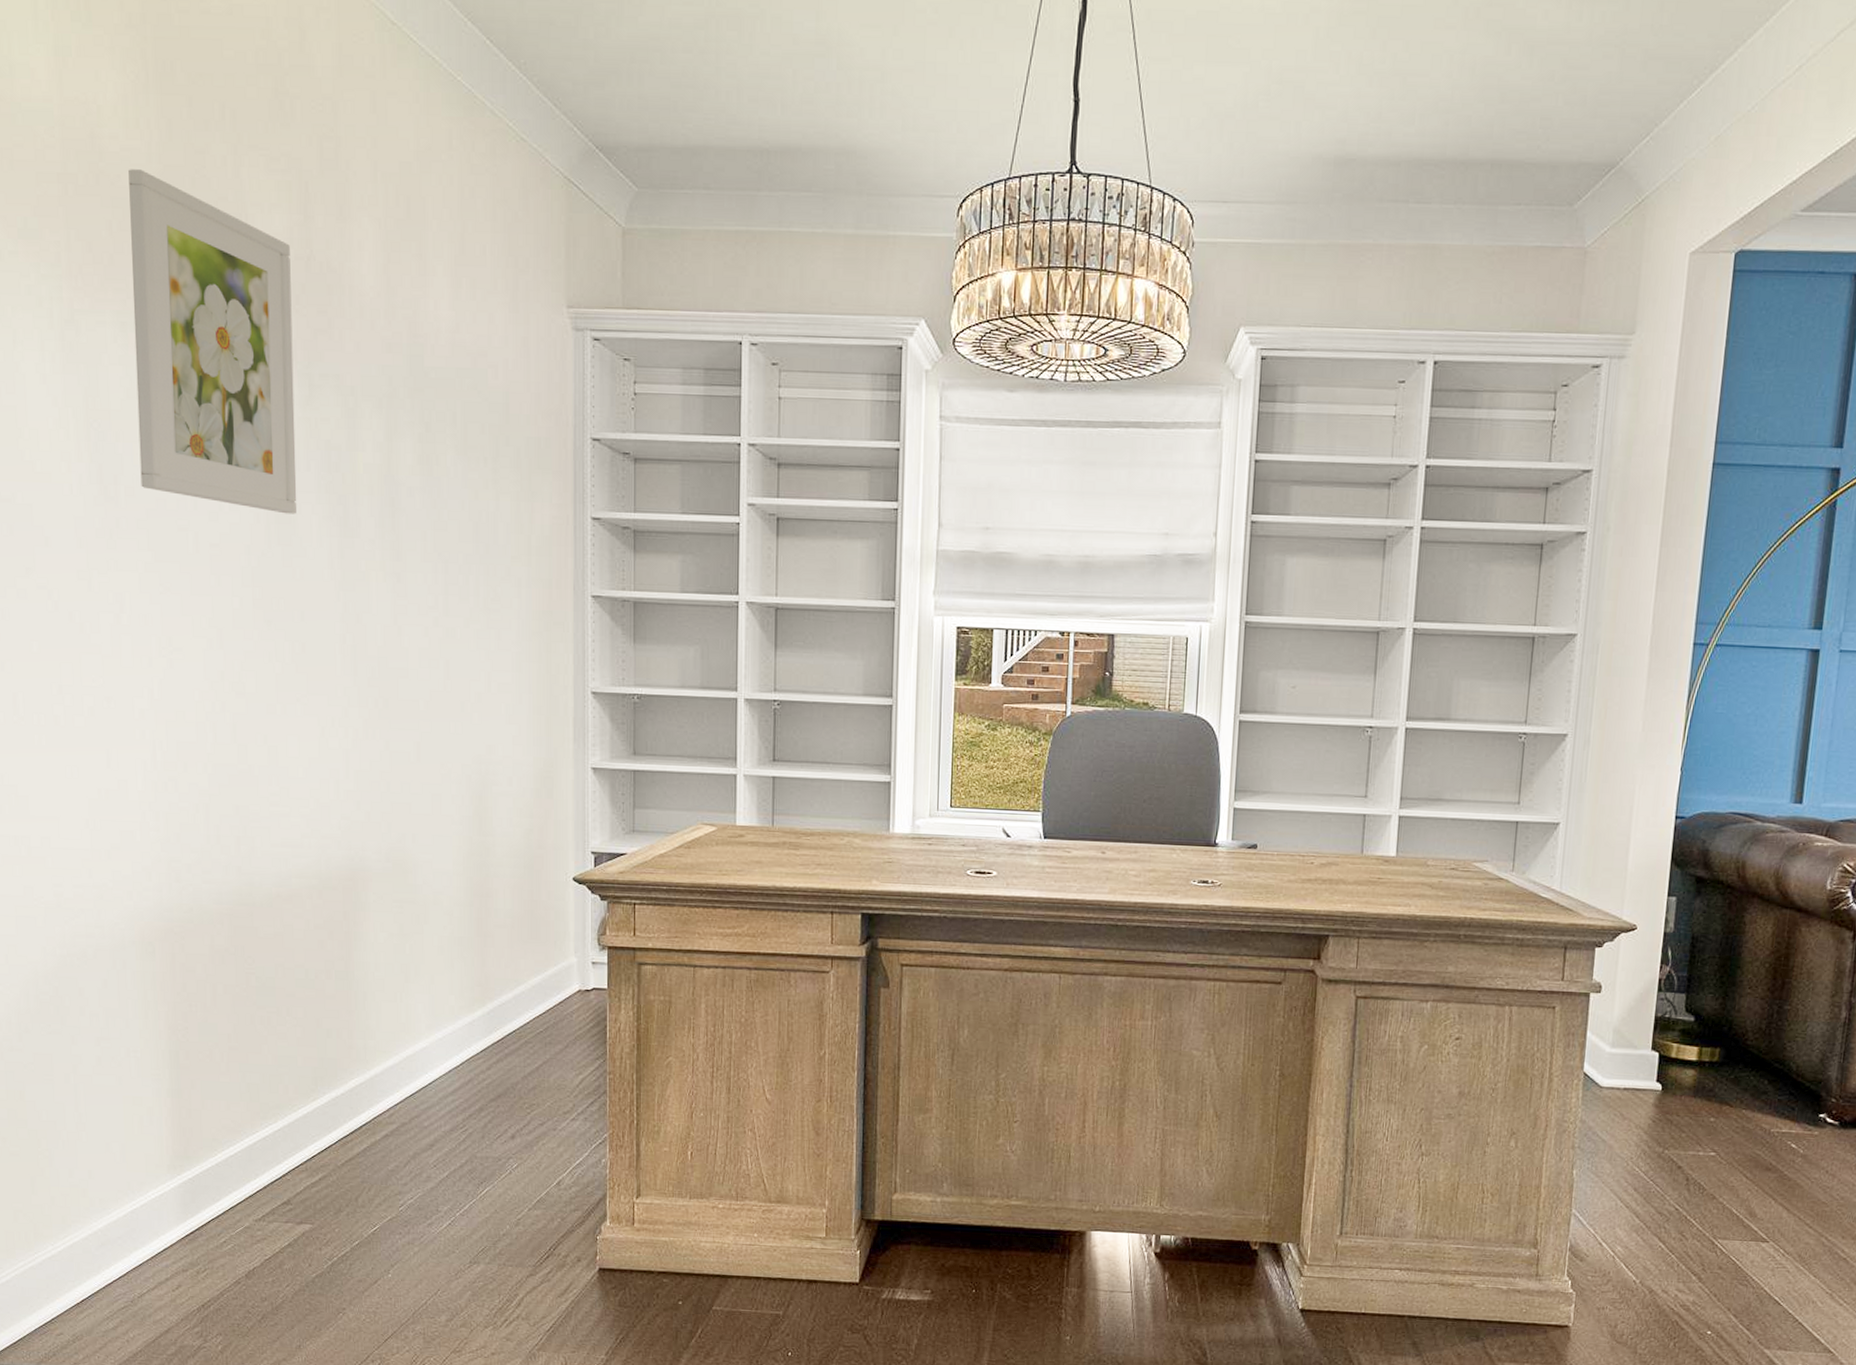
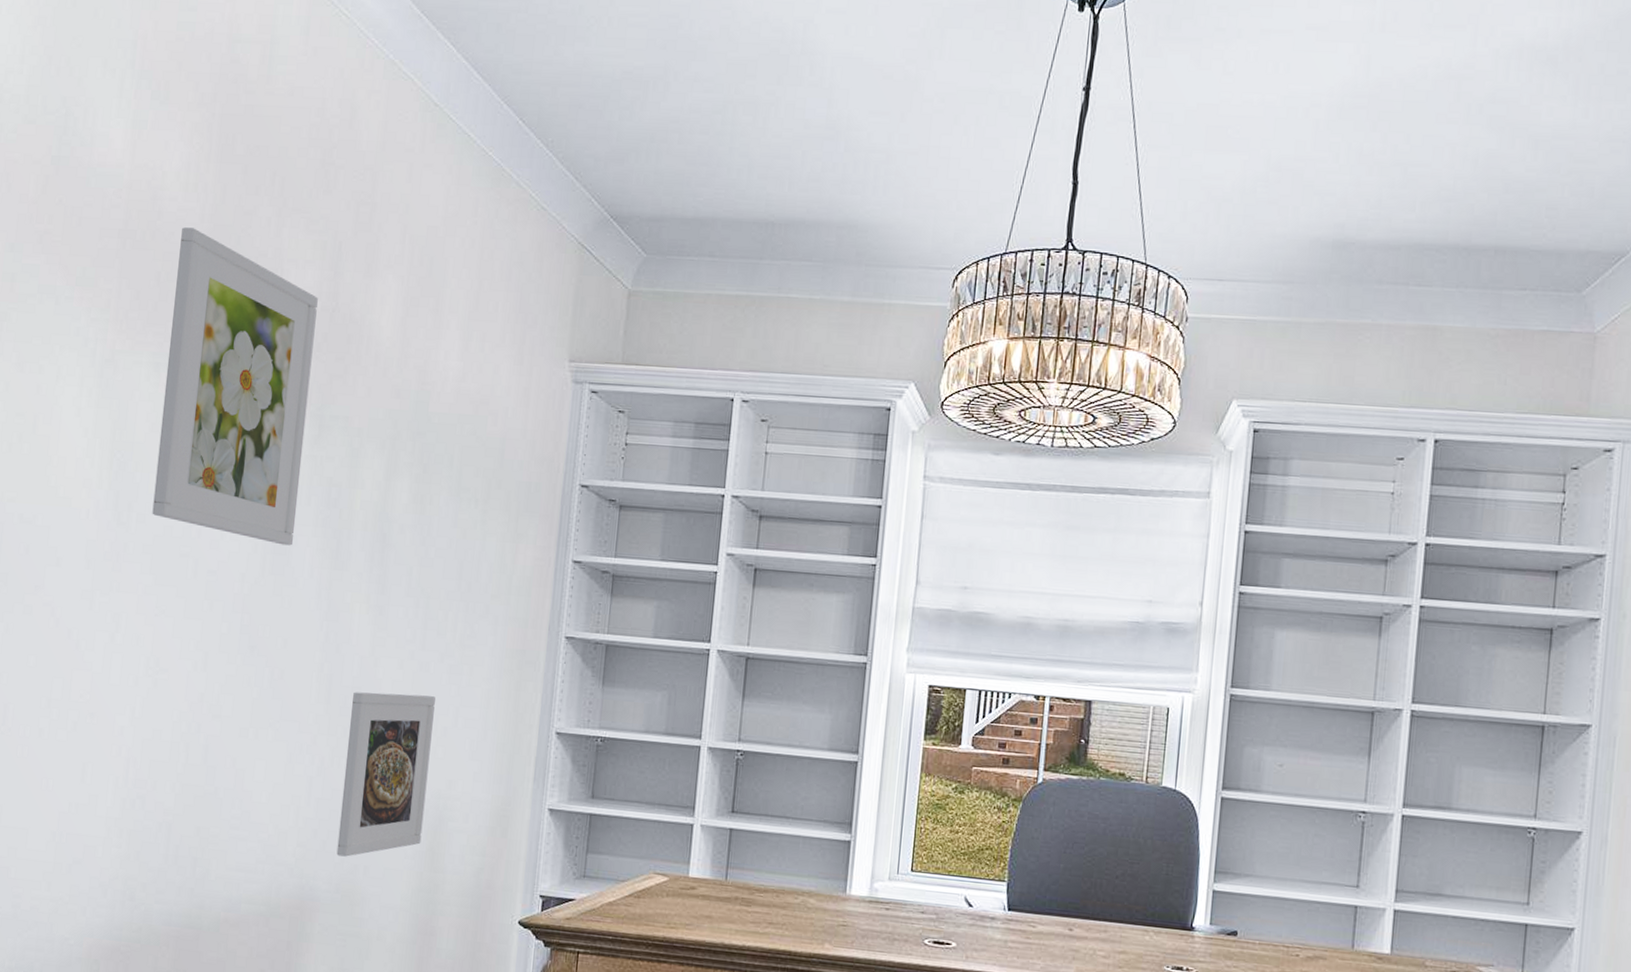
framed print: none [380,661,467,826] -> present [336,692,435,857]

